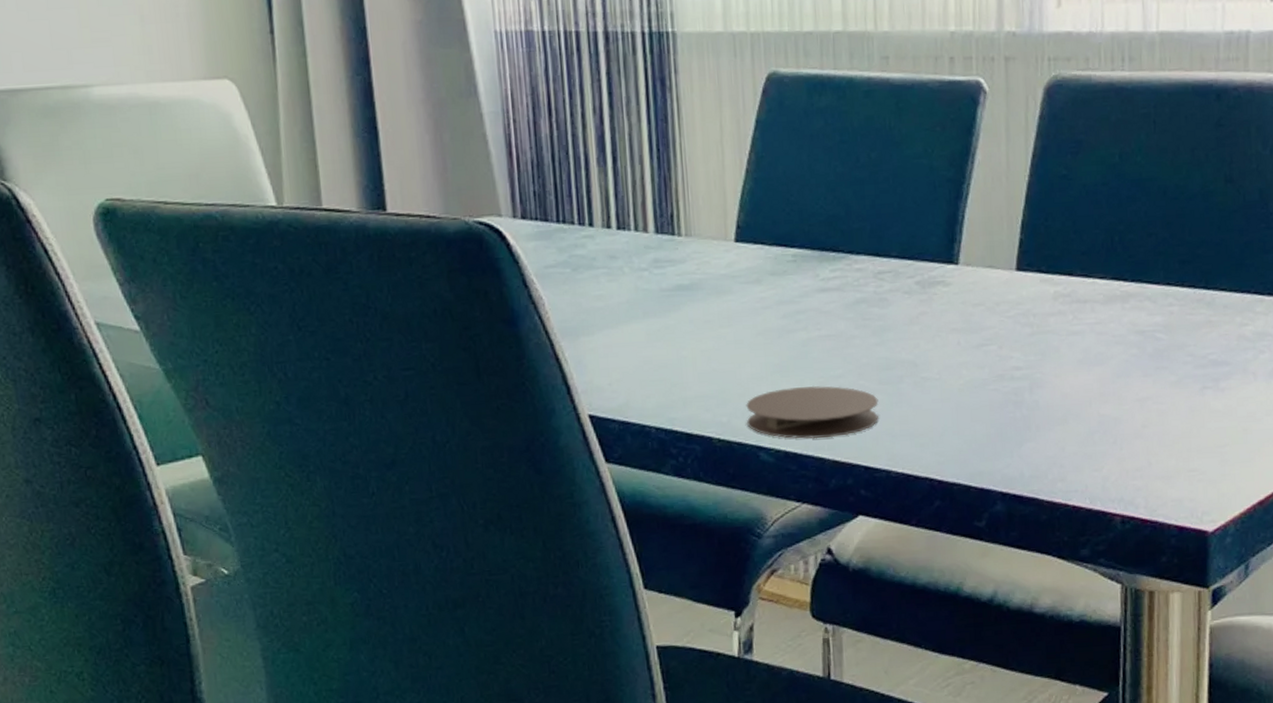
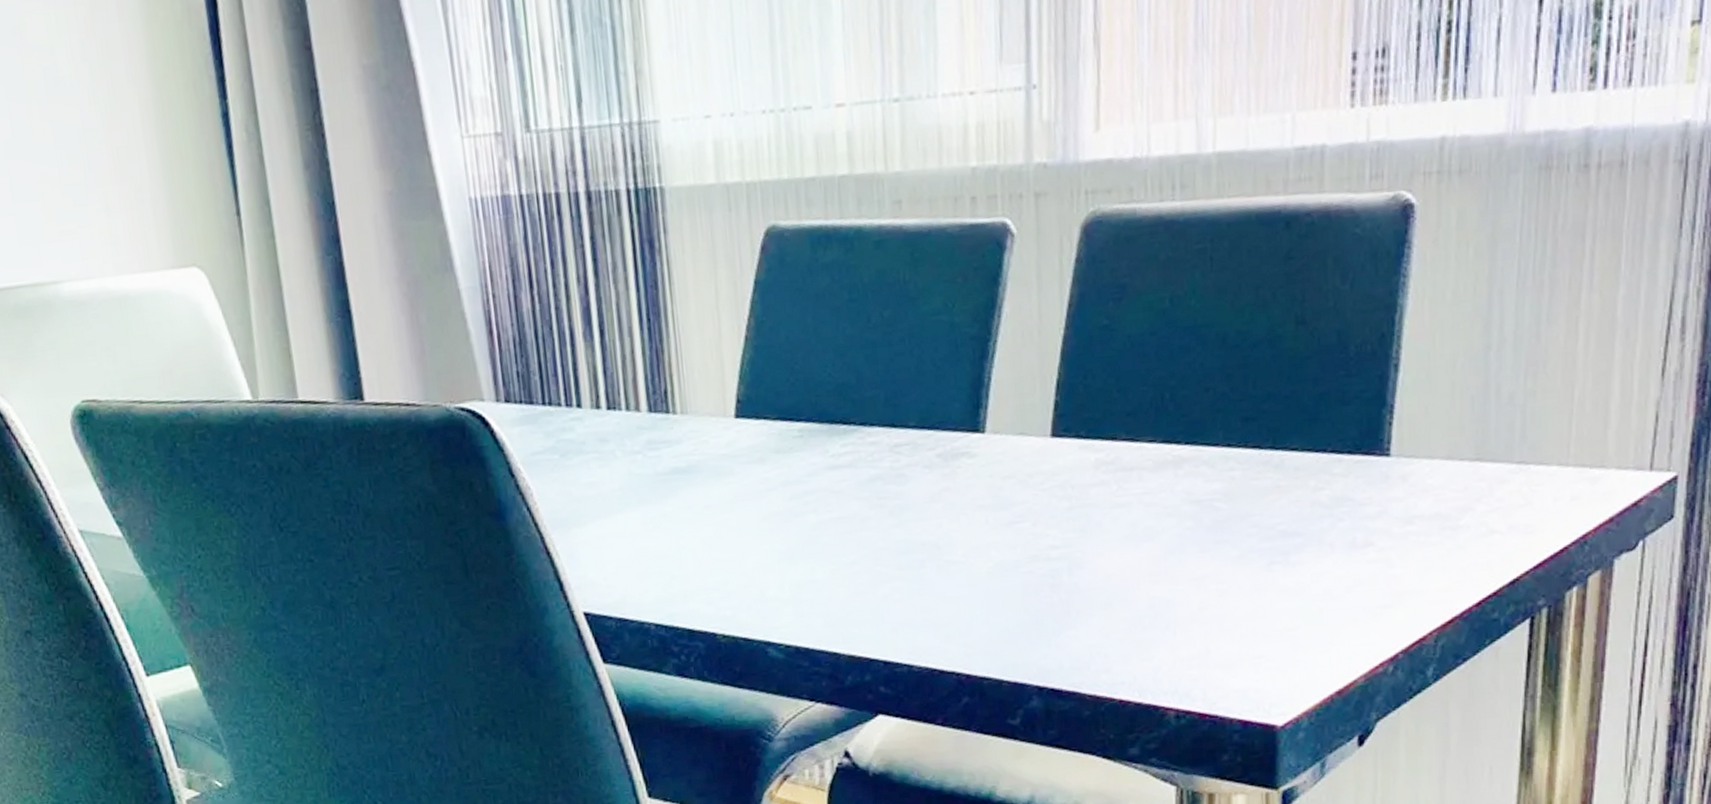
coaster: present [746,385,880,439] -> none [752,573,899,633]

